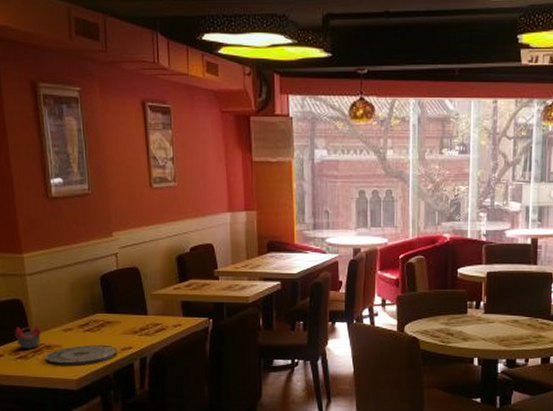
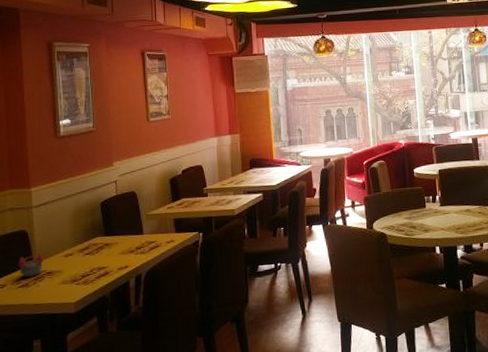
plate: present [45,345,118,365] -> none [45,266,115,290]

